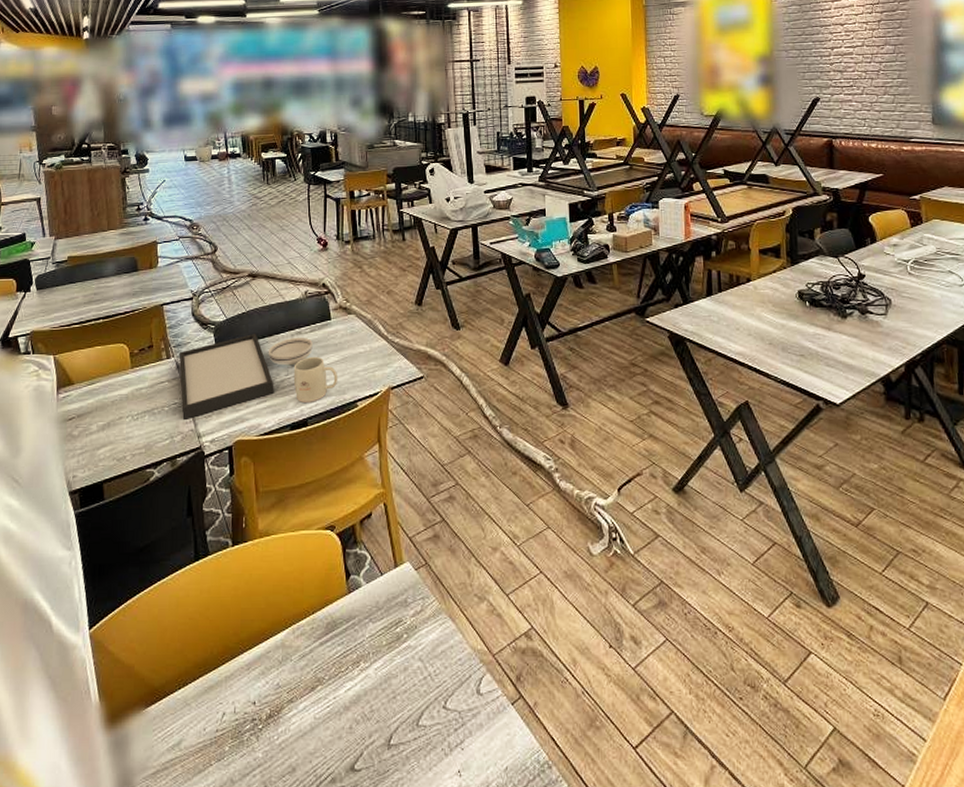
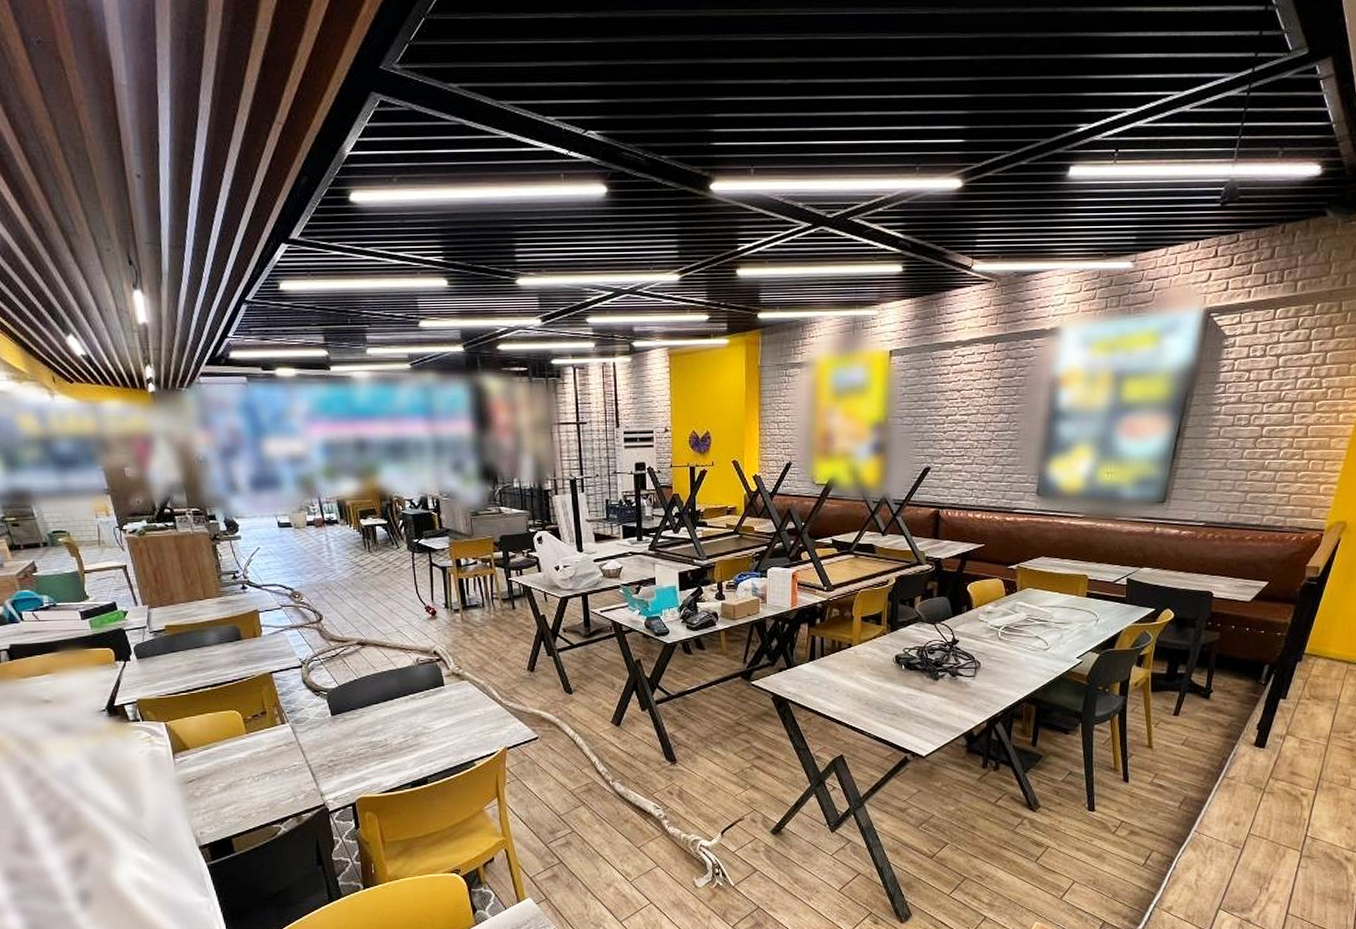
tray: present [179,333,274,421] -> none [293,699,393,781]
bowl: present [268,337,313,366] -> none [383,702,428,729]
mug: present [293,356,338,402] -> none [410,720,455,763]

